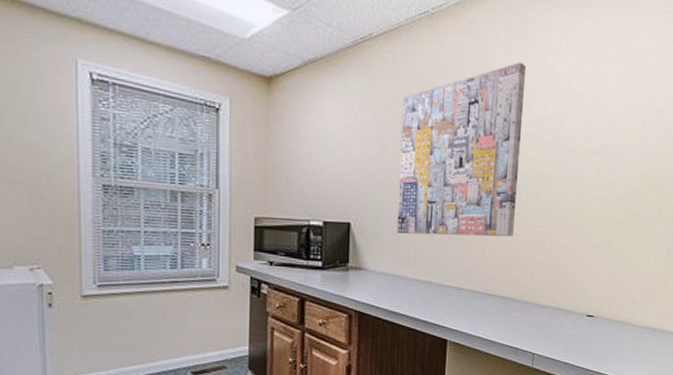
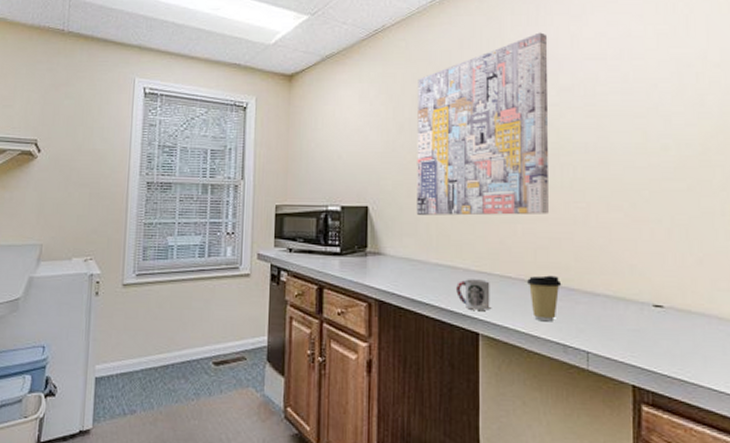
cup: none [430,293,460,320] -> present [456,279,490,310]
coffee cup: none [491,290,519,330] -> present [527,275,562,322]

